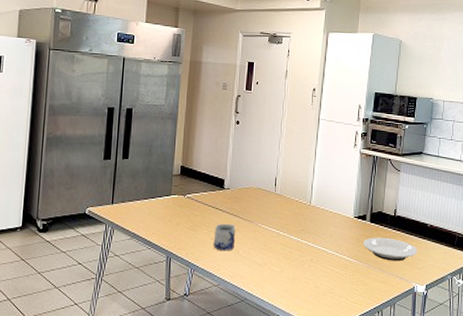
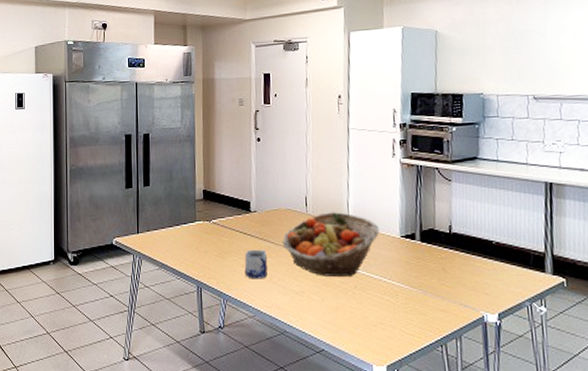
fruit basket: none [250,193,338,252] -> present [282,212,380,278]
plate: present [363,237,418,261] -> none [415,259,484,286]

